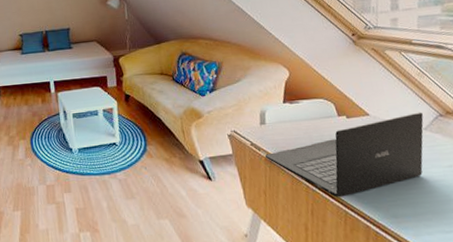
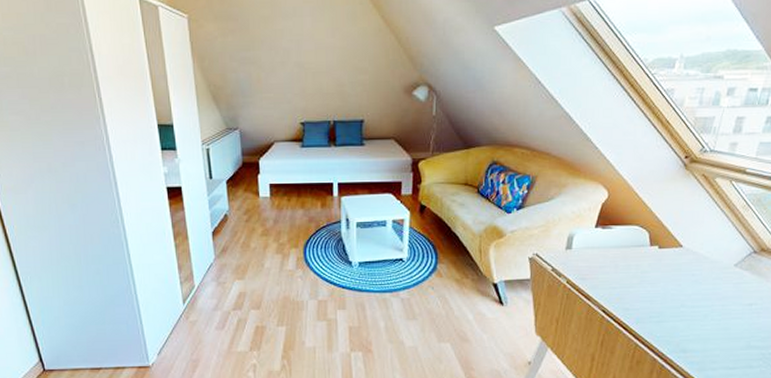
laptop: present [264,112,424,198] -> none [564,247,737,330]

